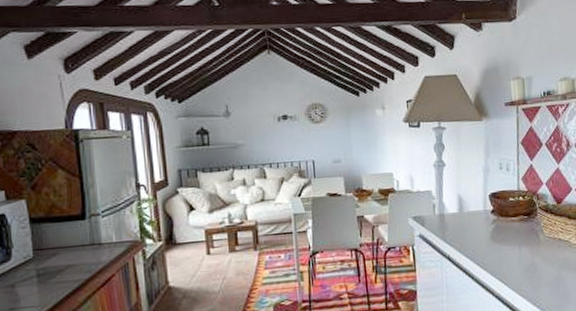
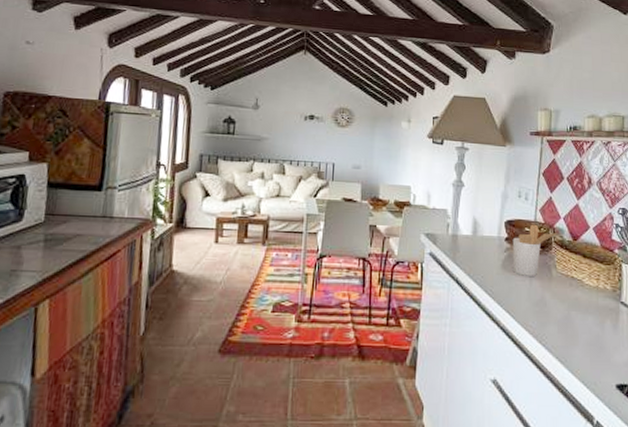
utensil holder: none [498,193,540,245] -> present [512,224,556,276]

